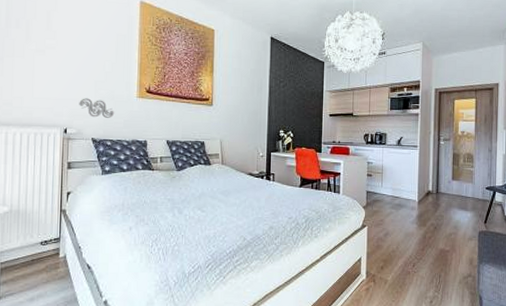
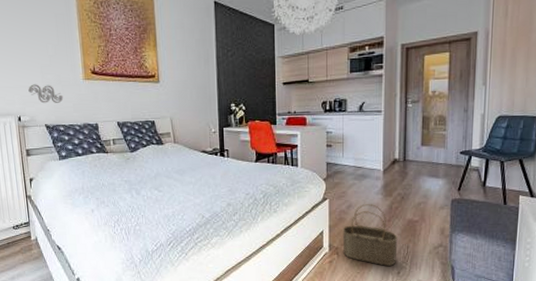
wicker basket: none [379,233,431,295] -> present [342,204,398,266]

